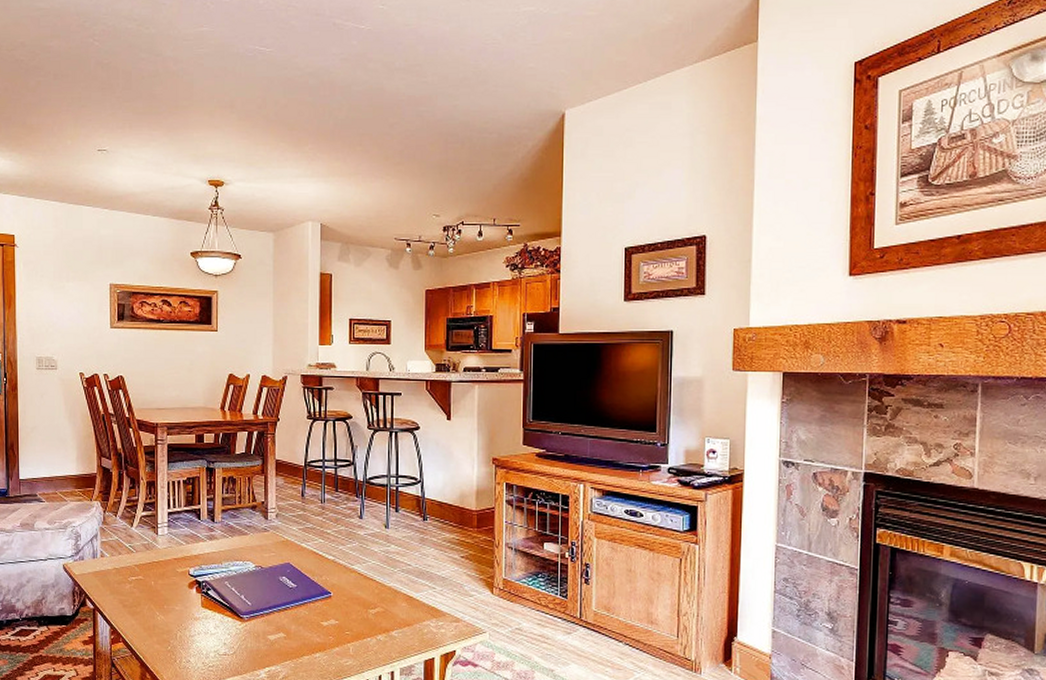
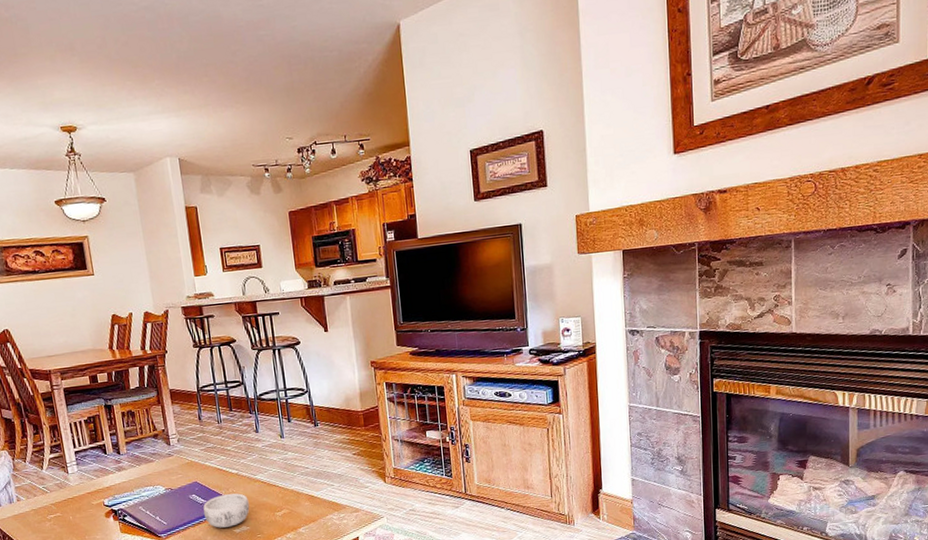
decorative bowl: none [291,581,342,618] -> present [203,493,250,528]

